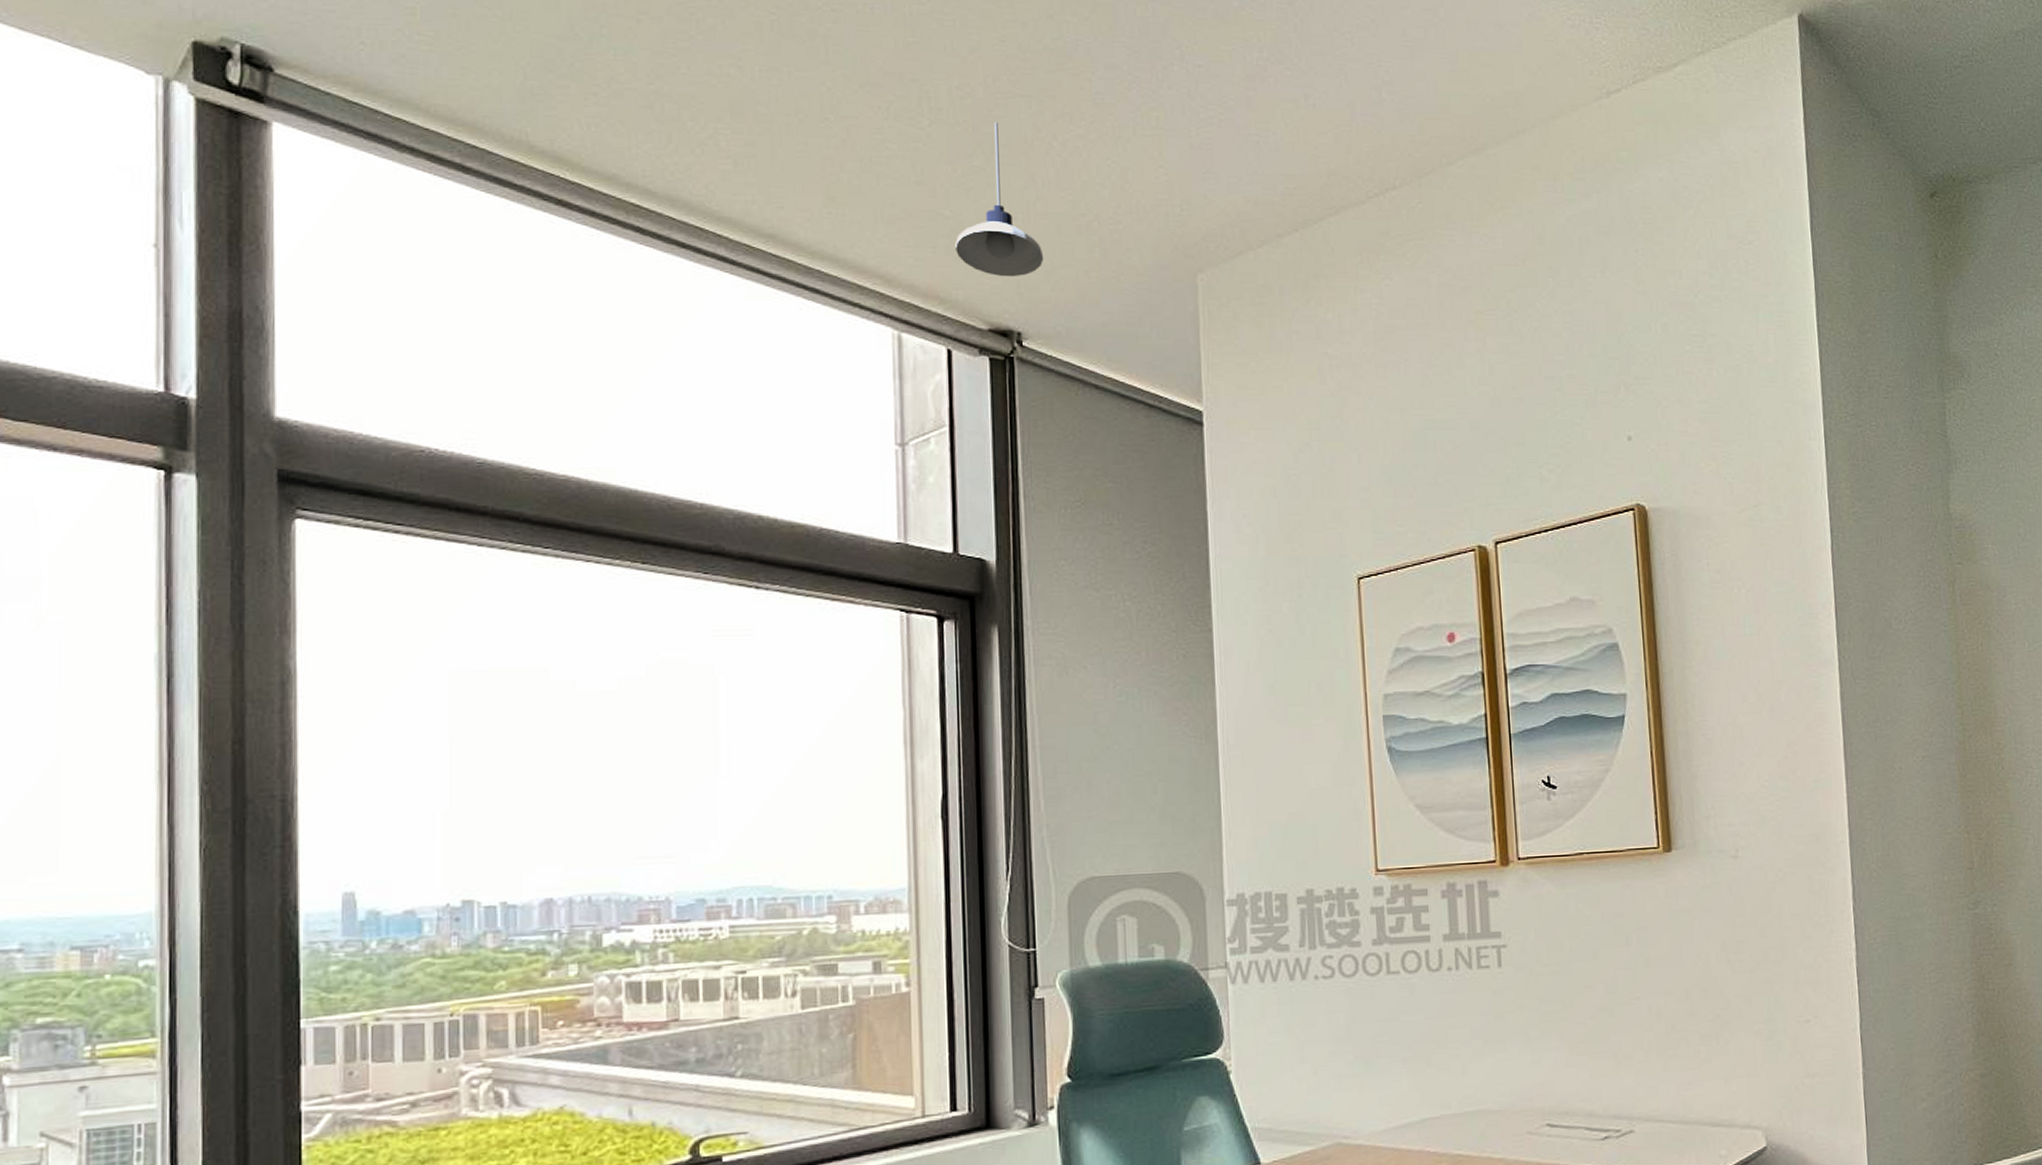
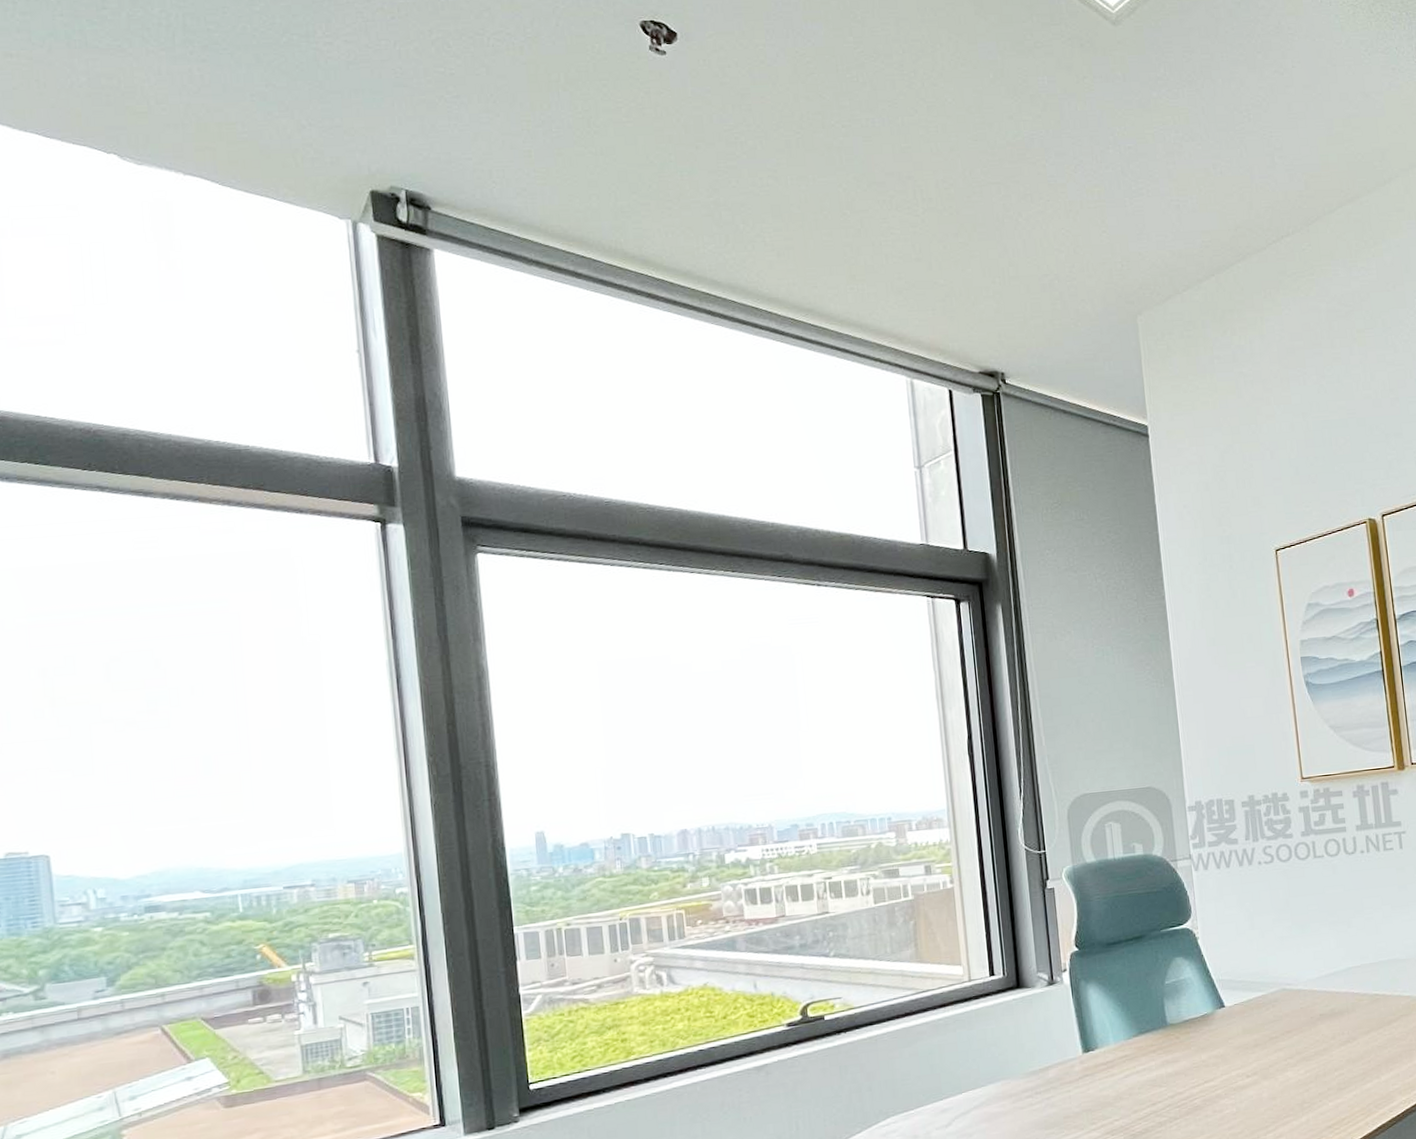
pendant light: present [955,122,1044,277] -> none [949,206,1018,330]

